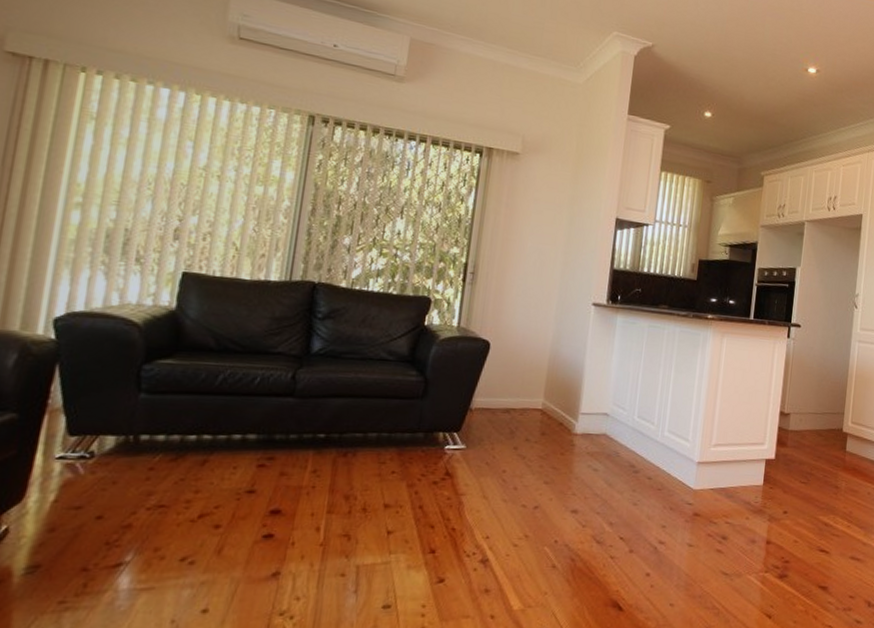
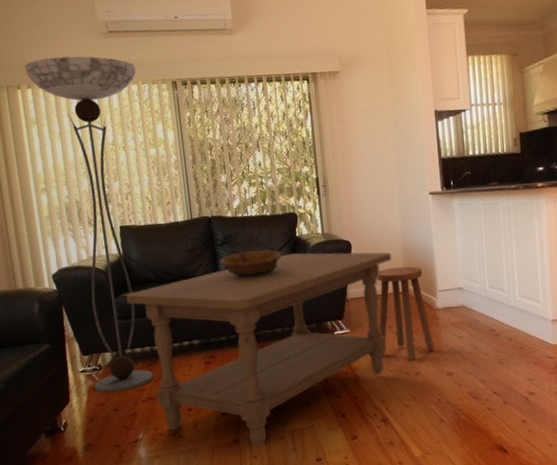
floor lamp: none [72,43,264,492] -> present [24,56,154,393]
coffee table: none [163,344,536,585] -> present [126,251,392,447]
decorative bowl: none [315,332,401,365] -> present [220,249,282,278]
stool: none [499,379,568,491] -> present [377,266,435,361]

